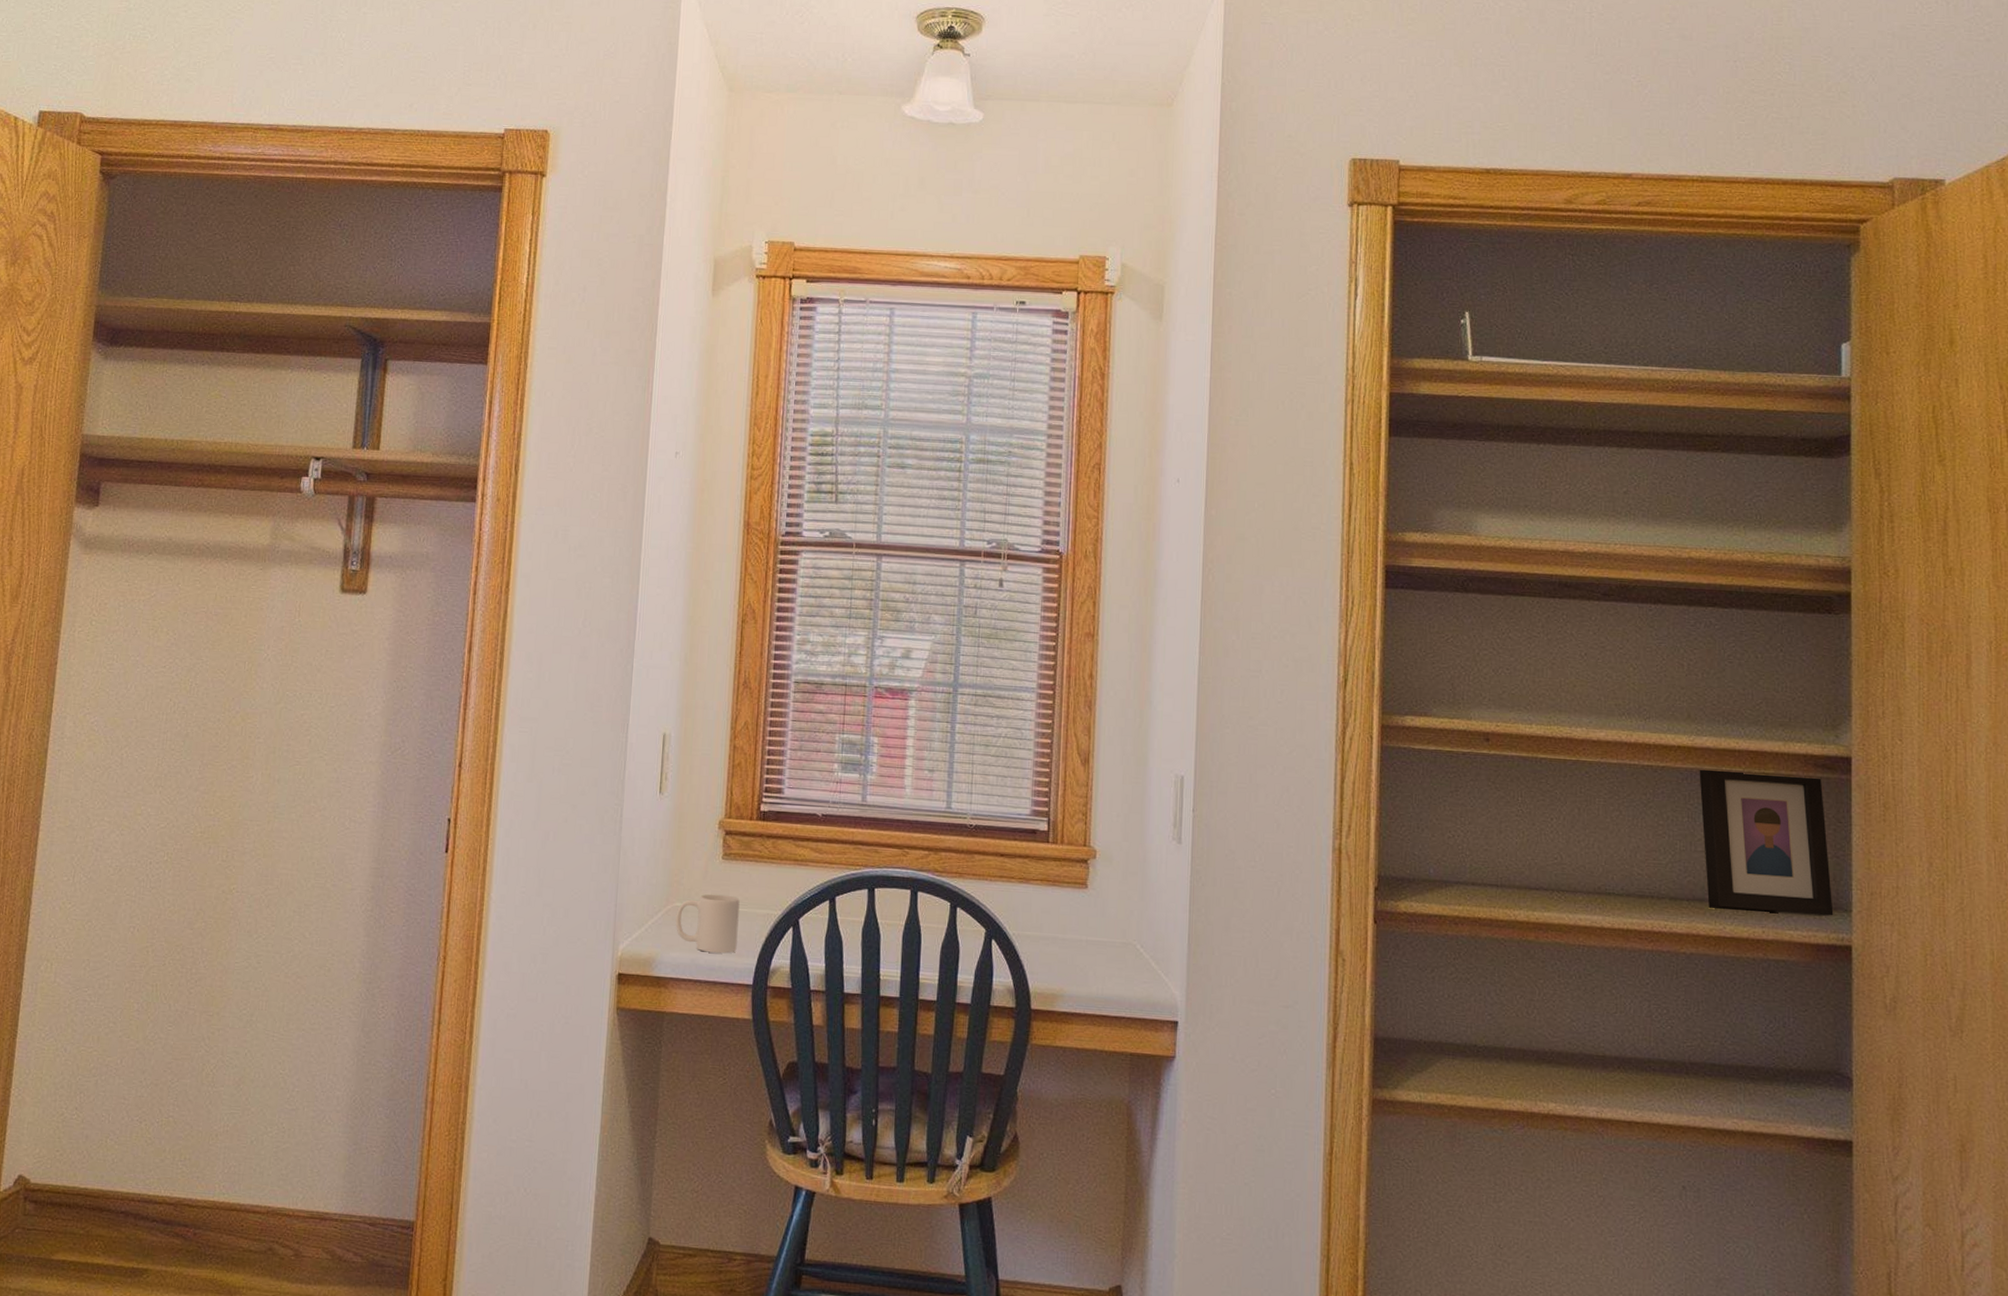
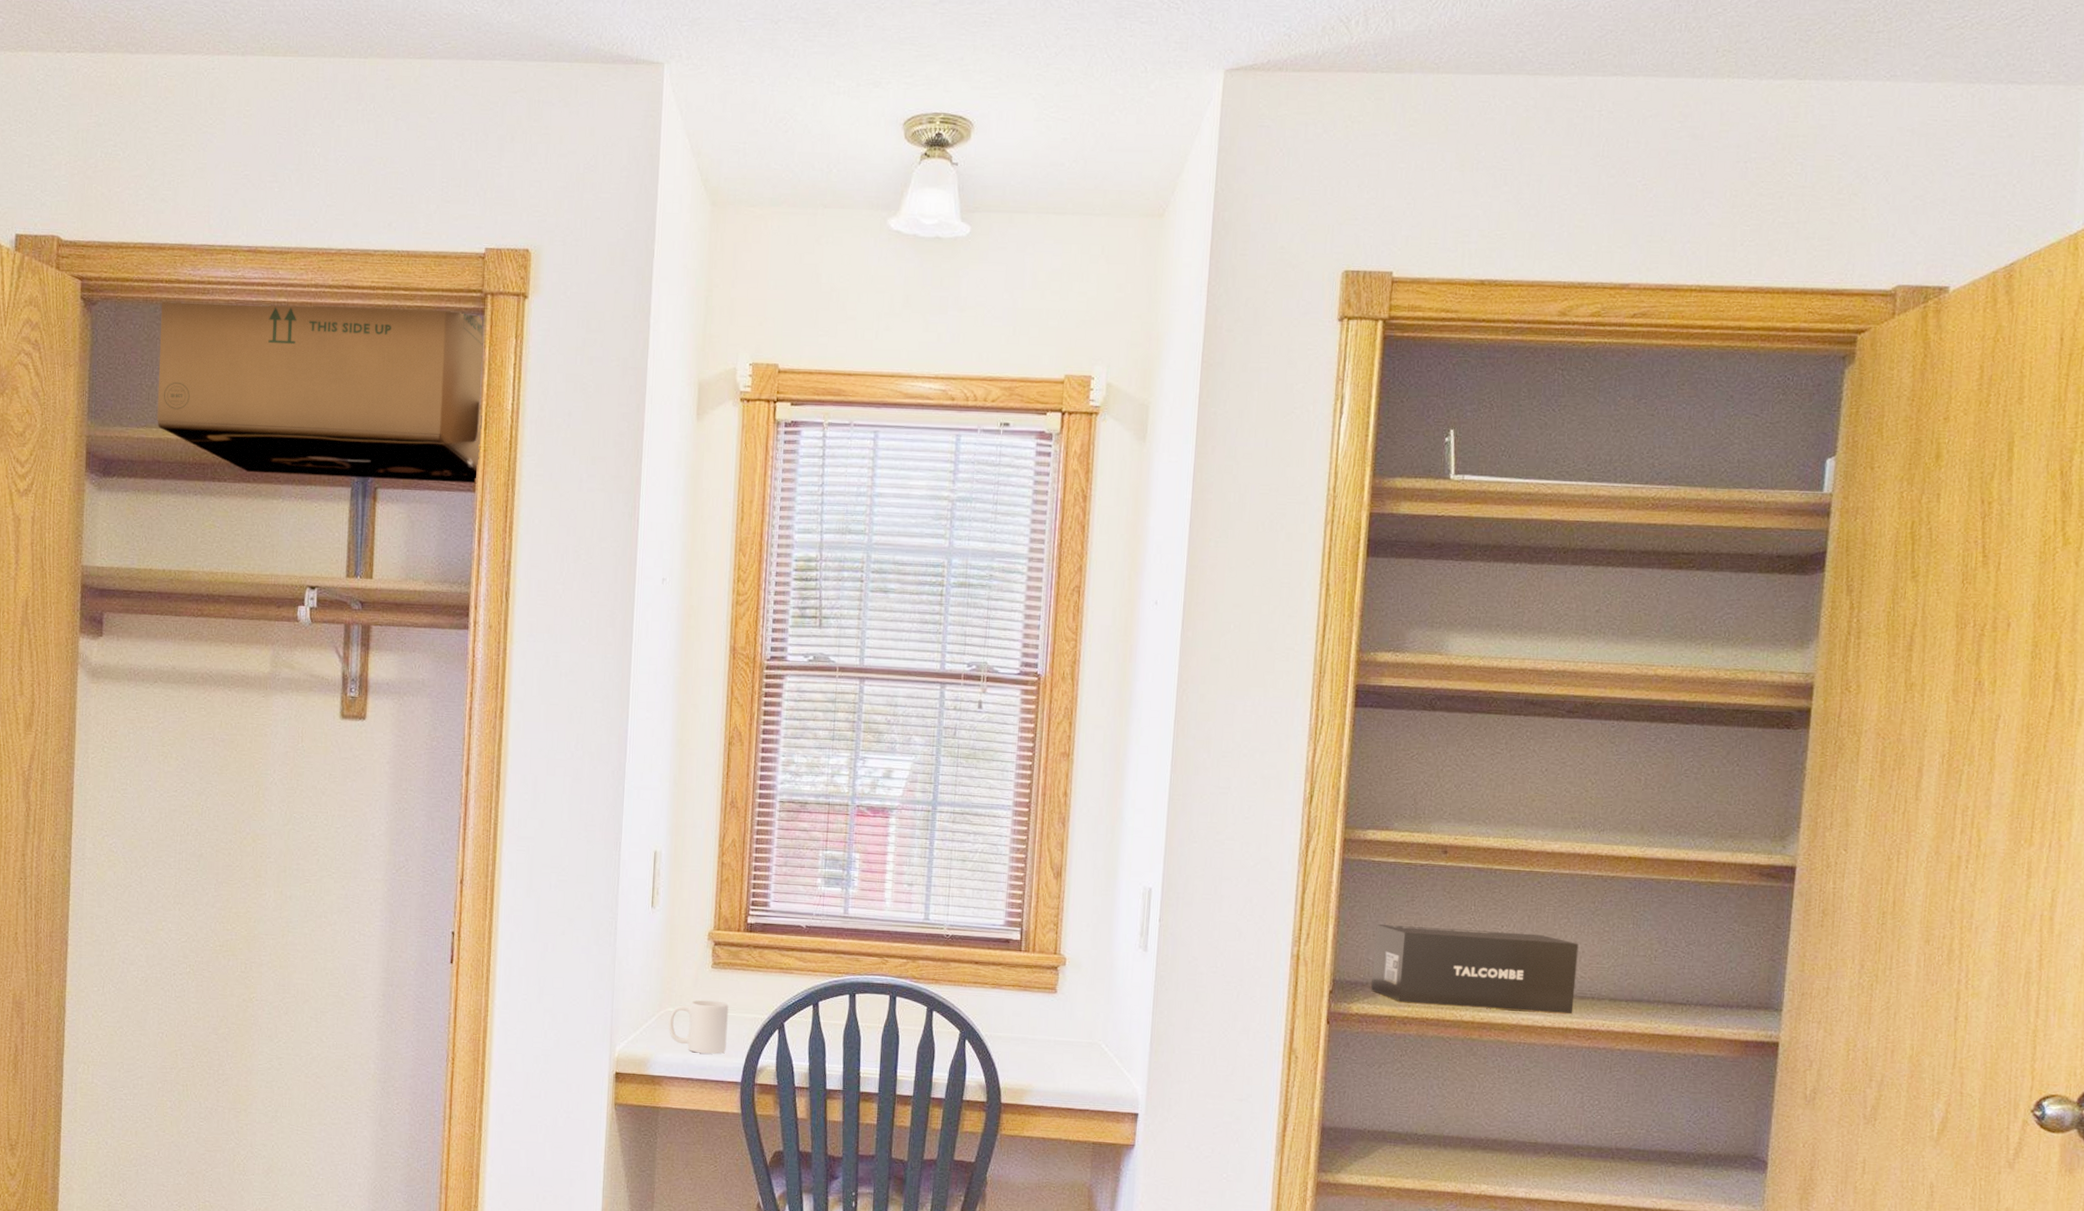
box: none [168,176,500,356] -> present [157,302,483,484]
box: none [1419,816,1633,914] -> present [1371,924,1579,1014]
picture frame: present [1699,770,1834,917] -> none [1645,880,1766,1016]

